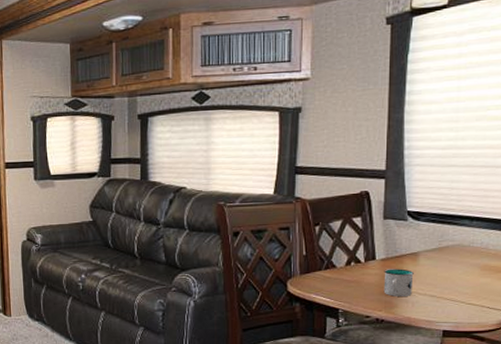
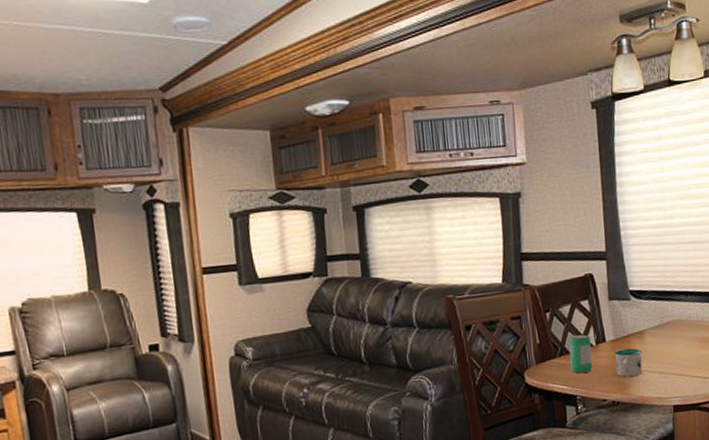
beverage can: none [336,250,360,288] -> present [569,334,593,374]

